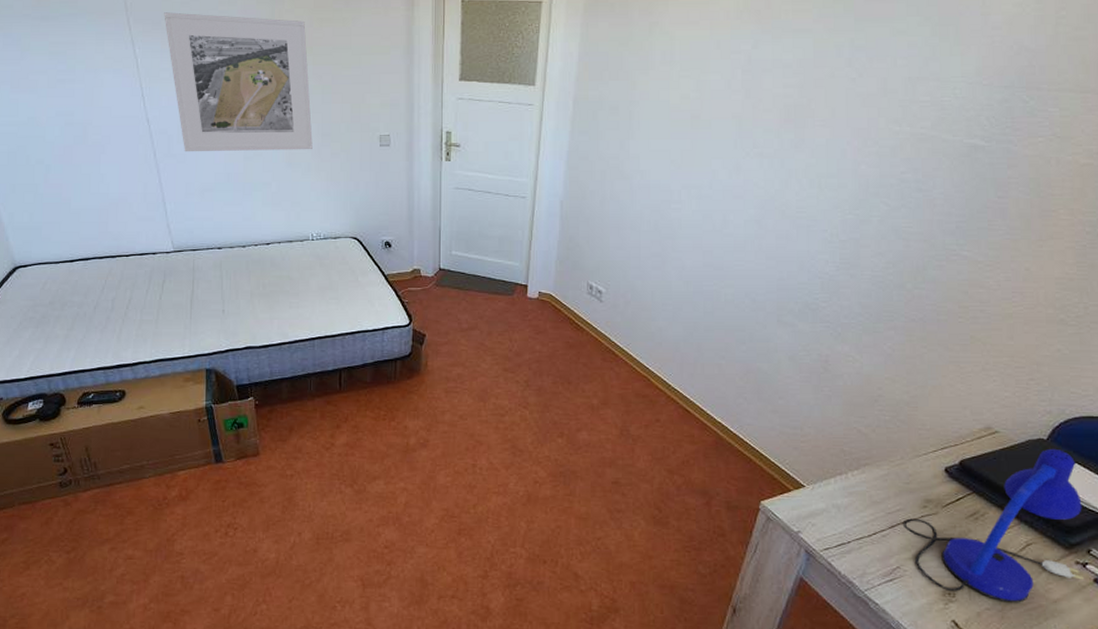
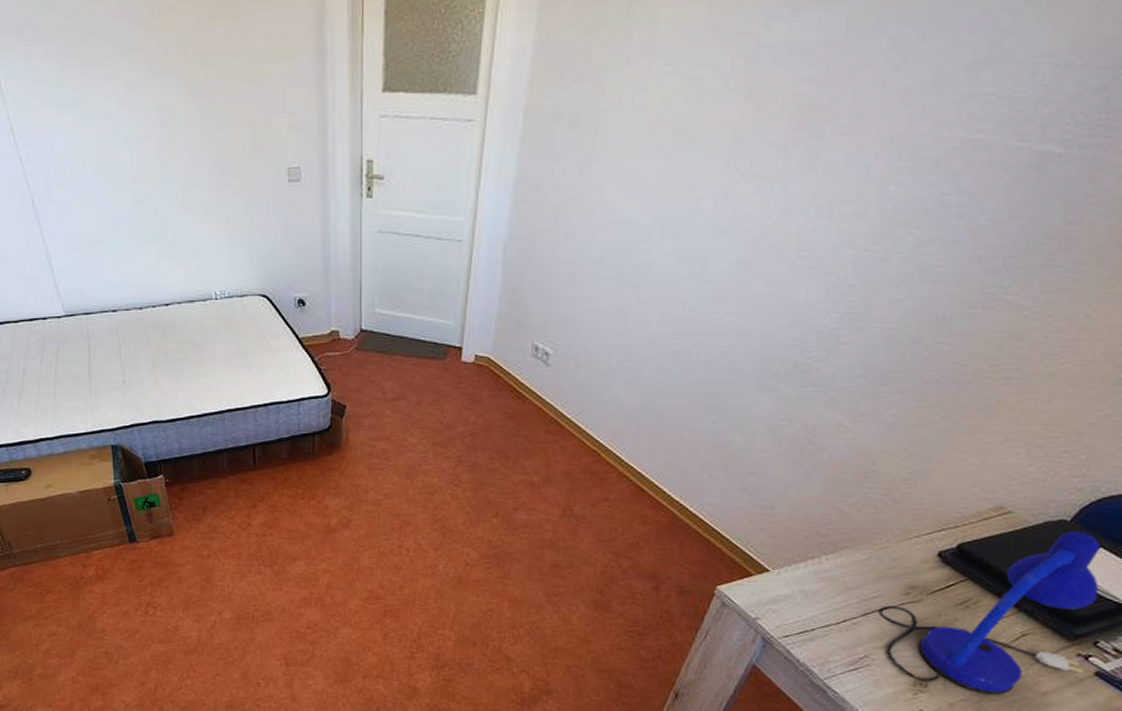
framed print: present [164,12,313,152] -> none [24,16,210,198]

